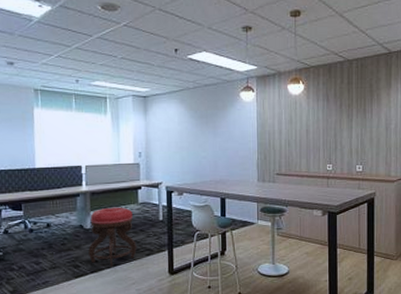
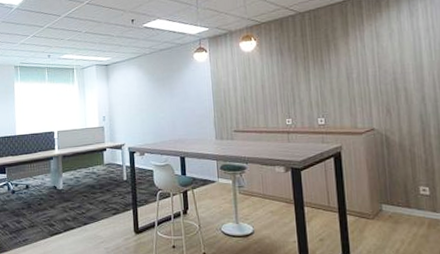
stool: present [88,207,137,267] -> none [61,168,104,226]

